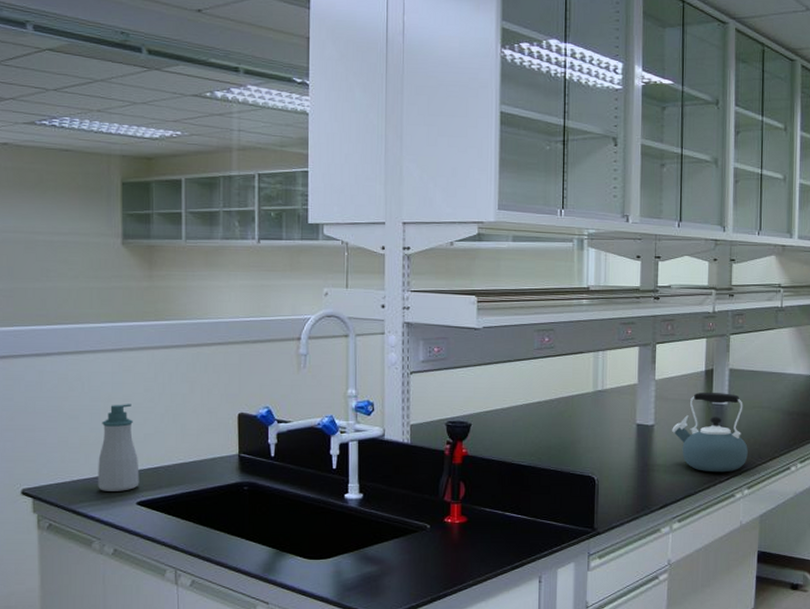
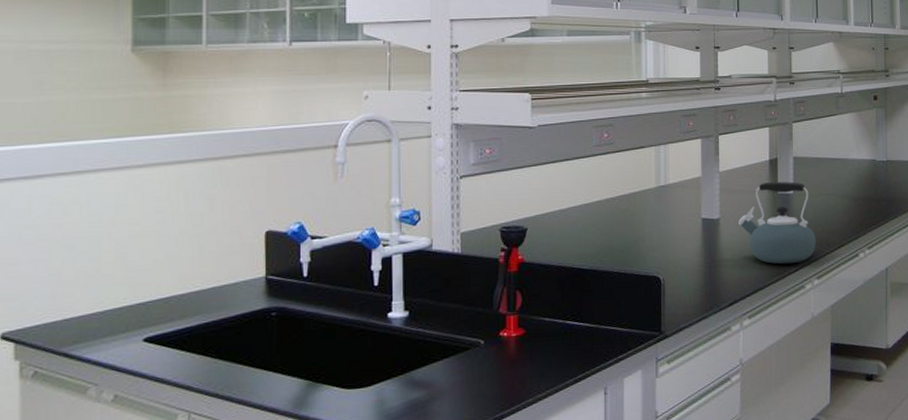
soap bottle: present [98,404,139,491] -> none [96,227,147,329]

